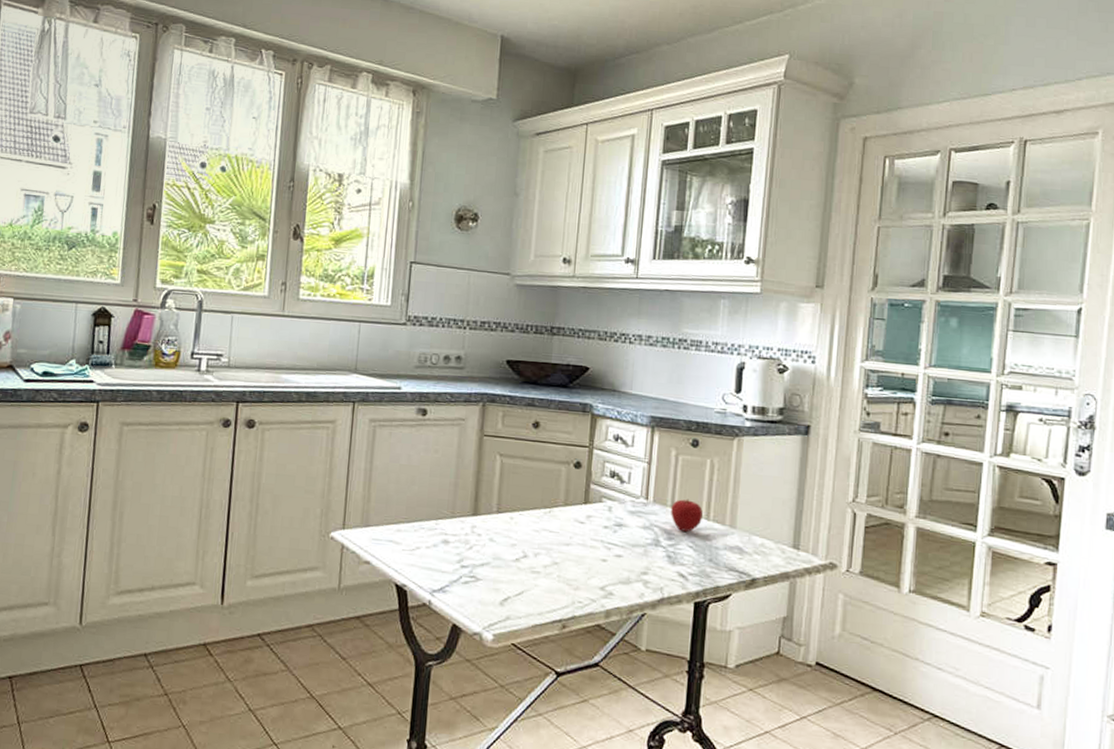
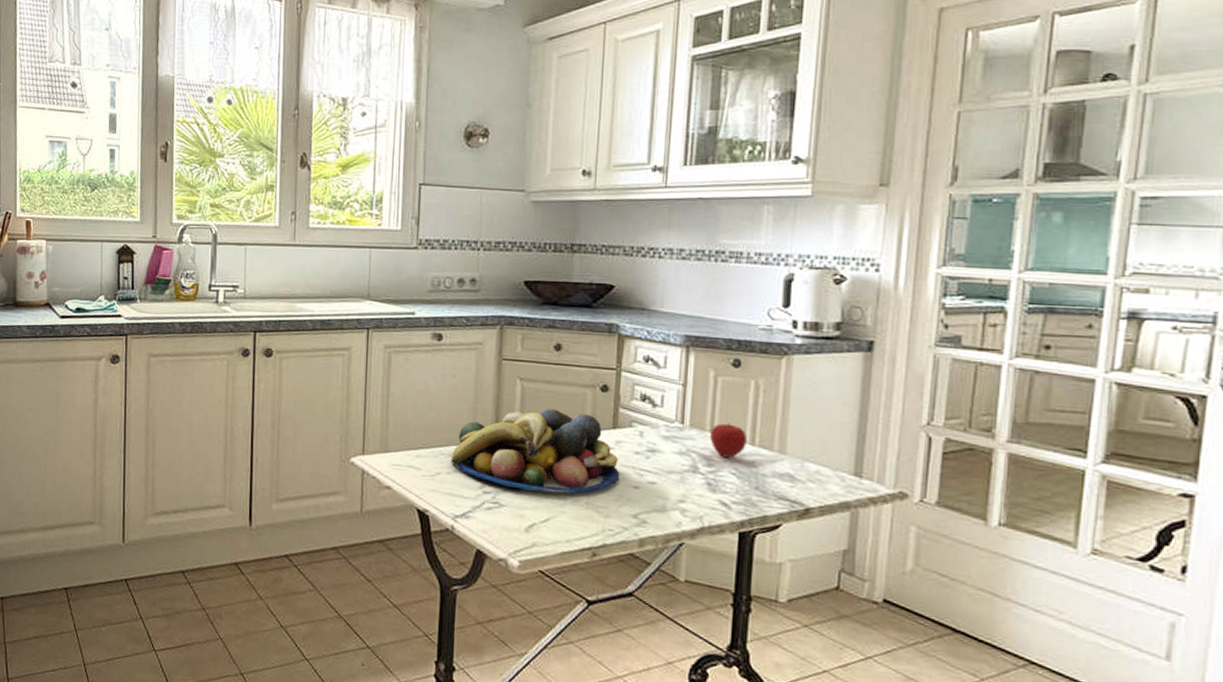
fruit bowl: none [430,484,590,567] -> present [451,409,620,494]

